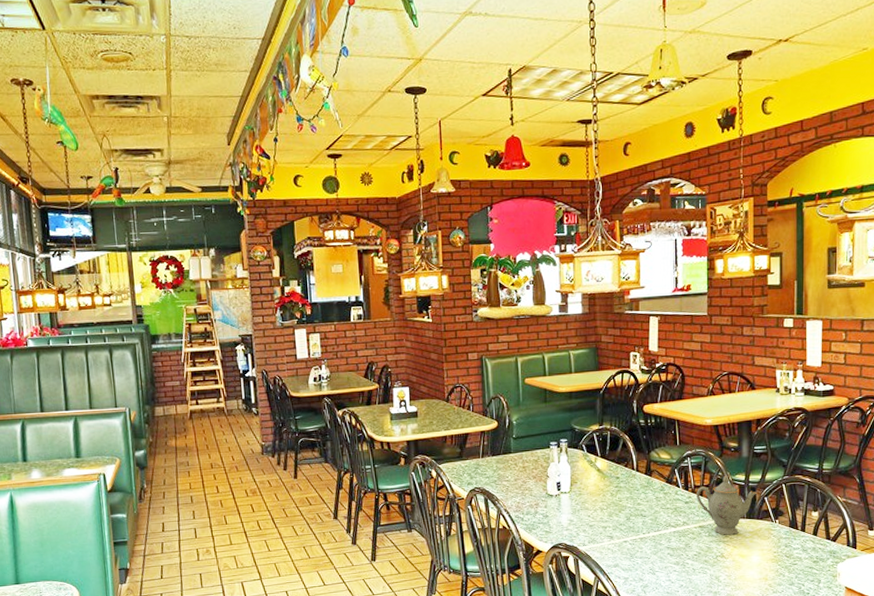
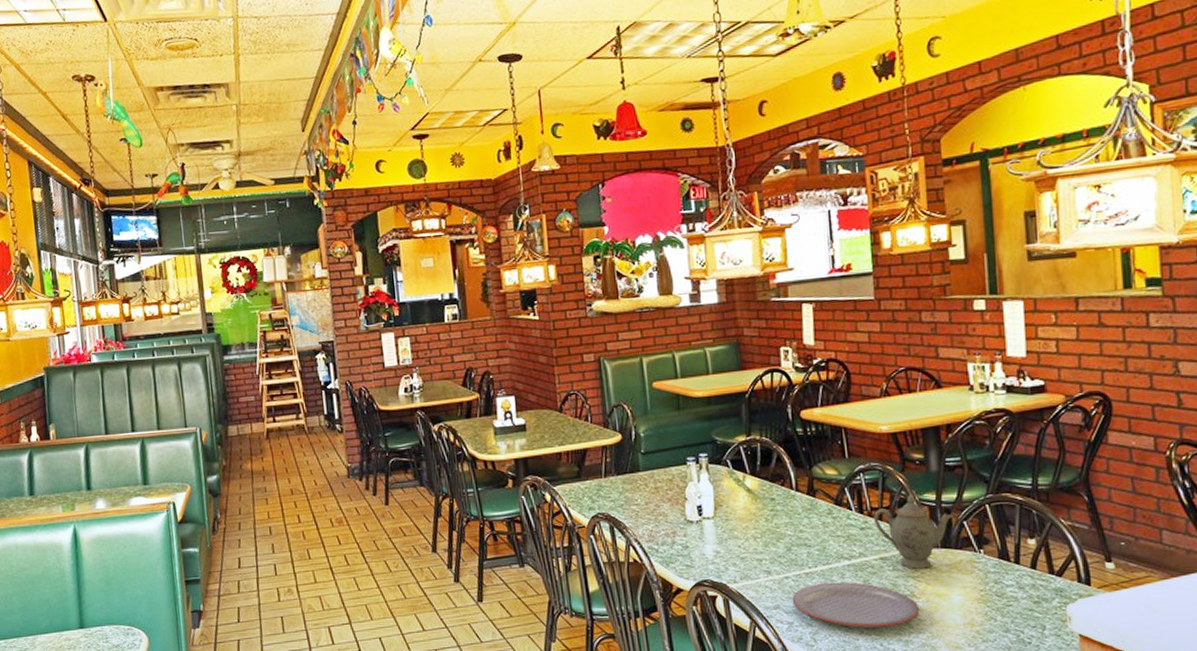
plate: none [628,545,727,582] -> present [792,582,920,628]

